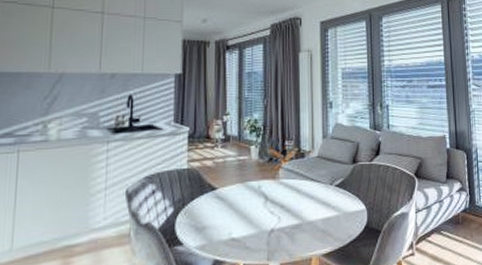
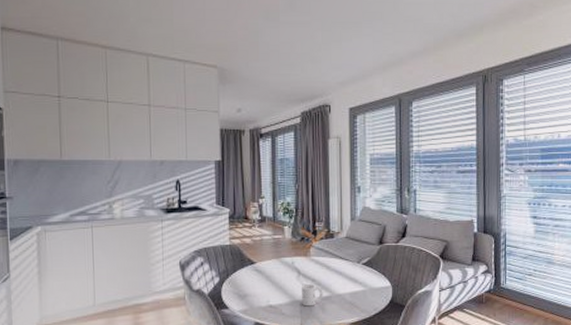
cup: none [268,210,293,238] -> present [301,283,323,307]

